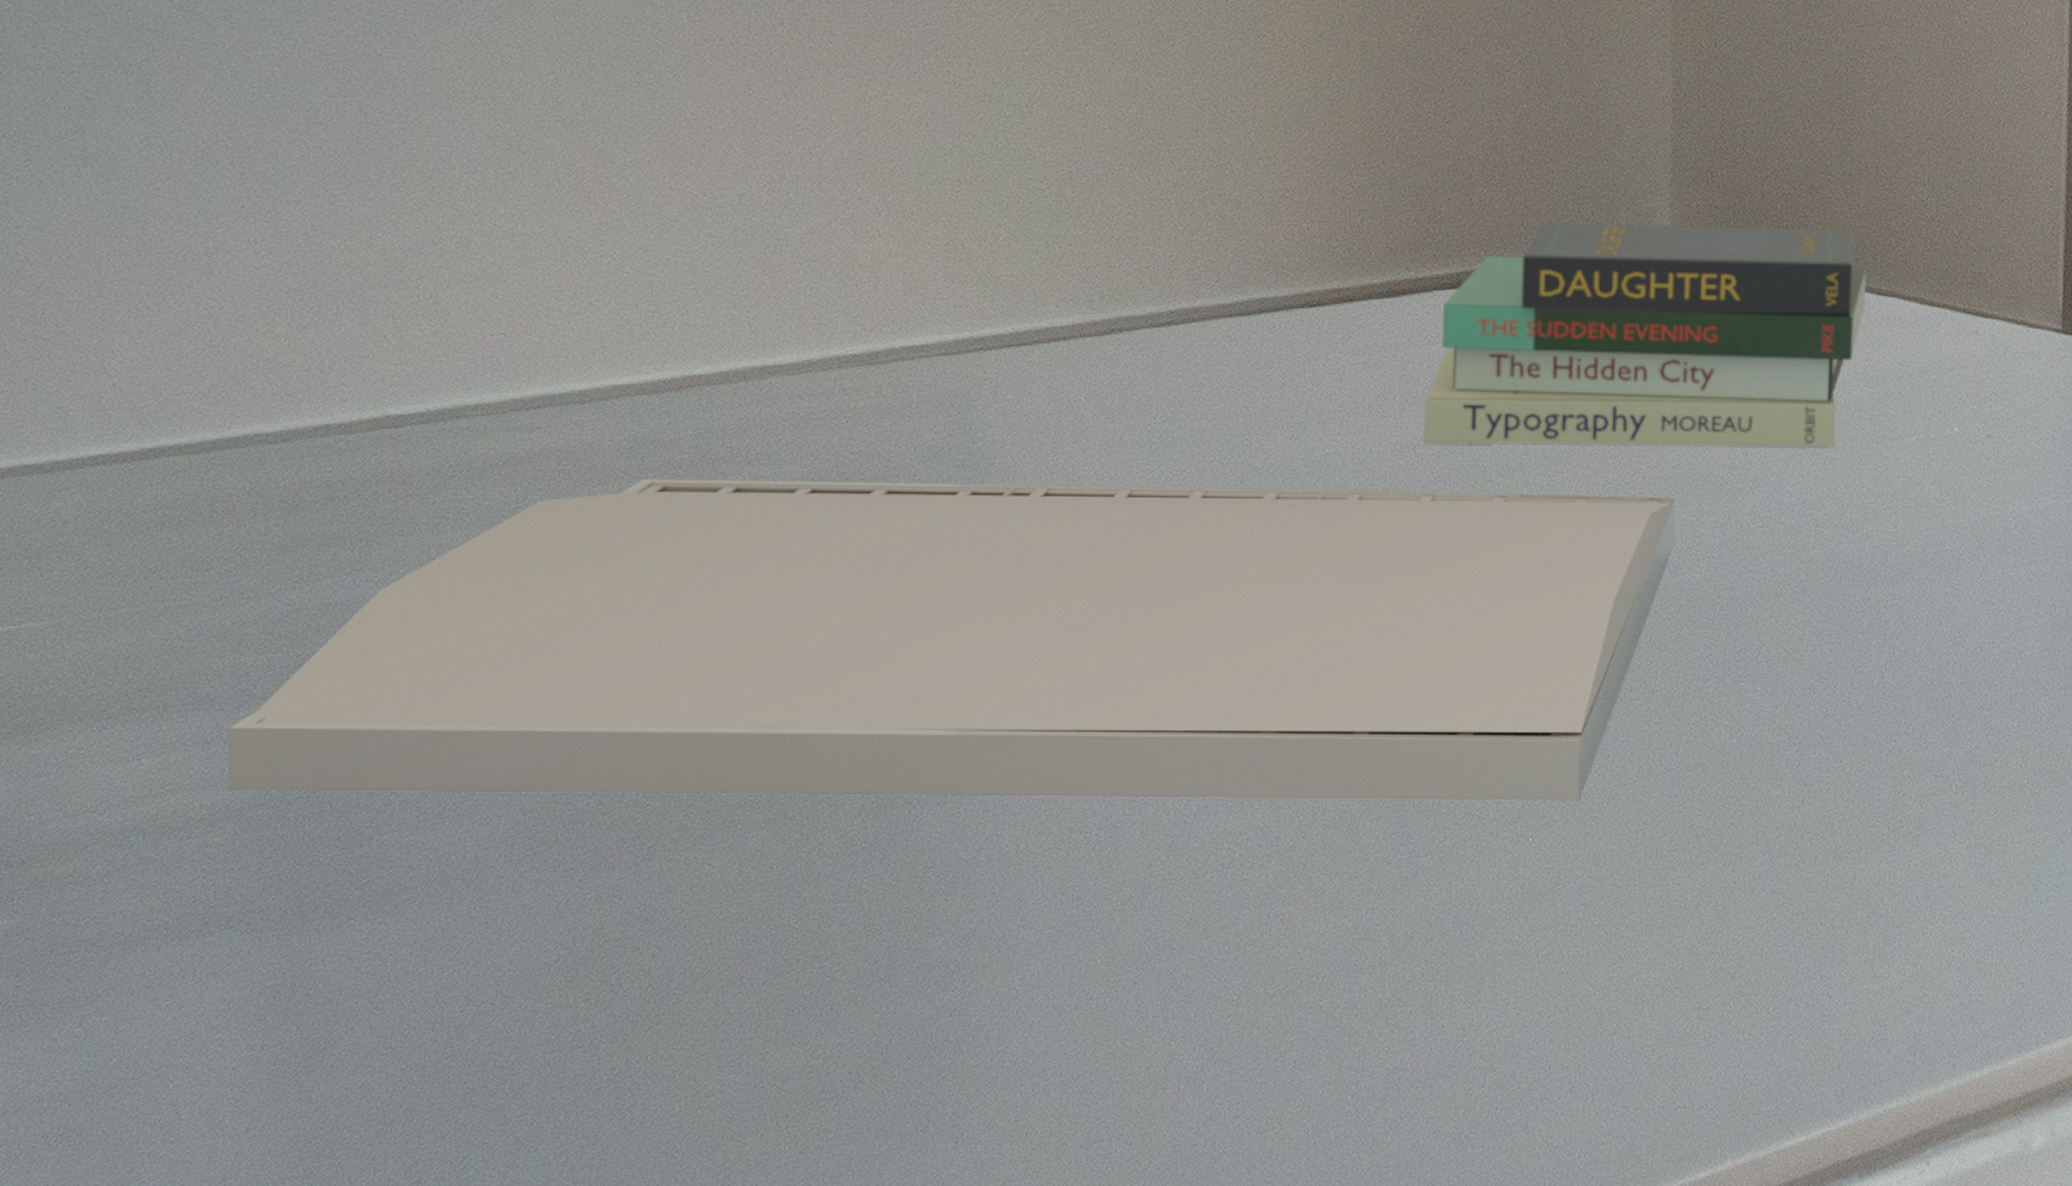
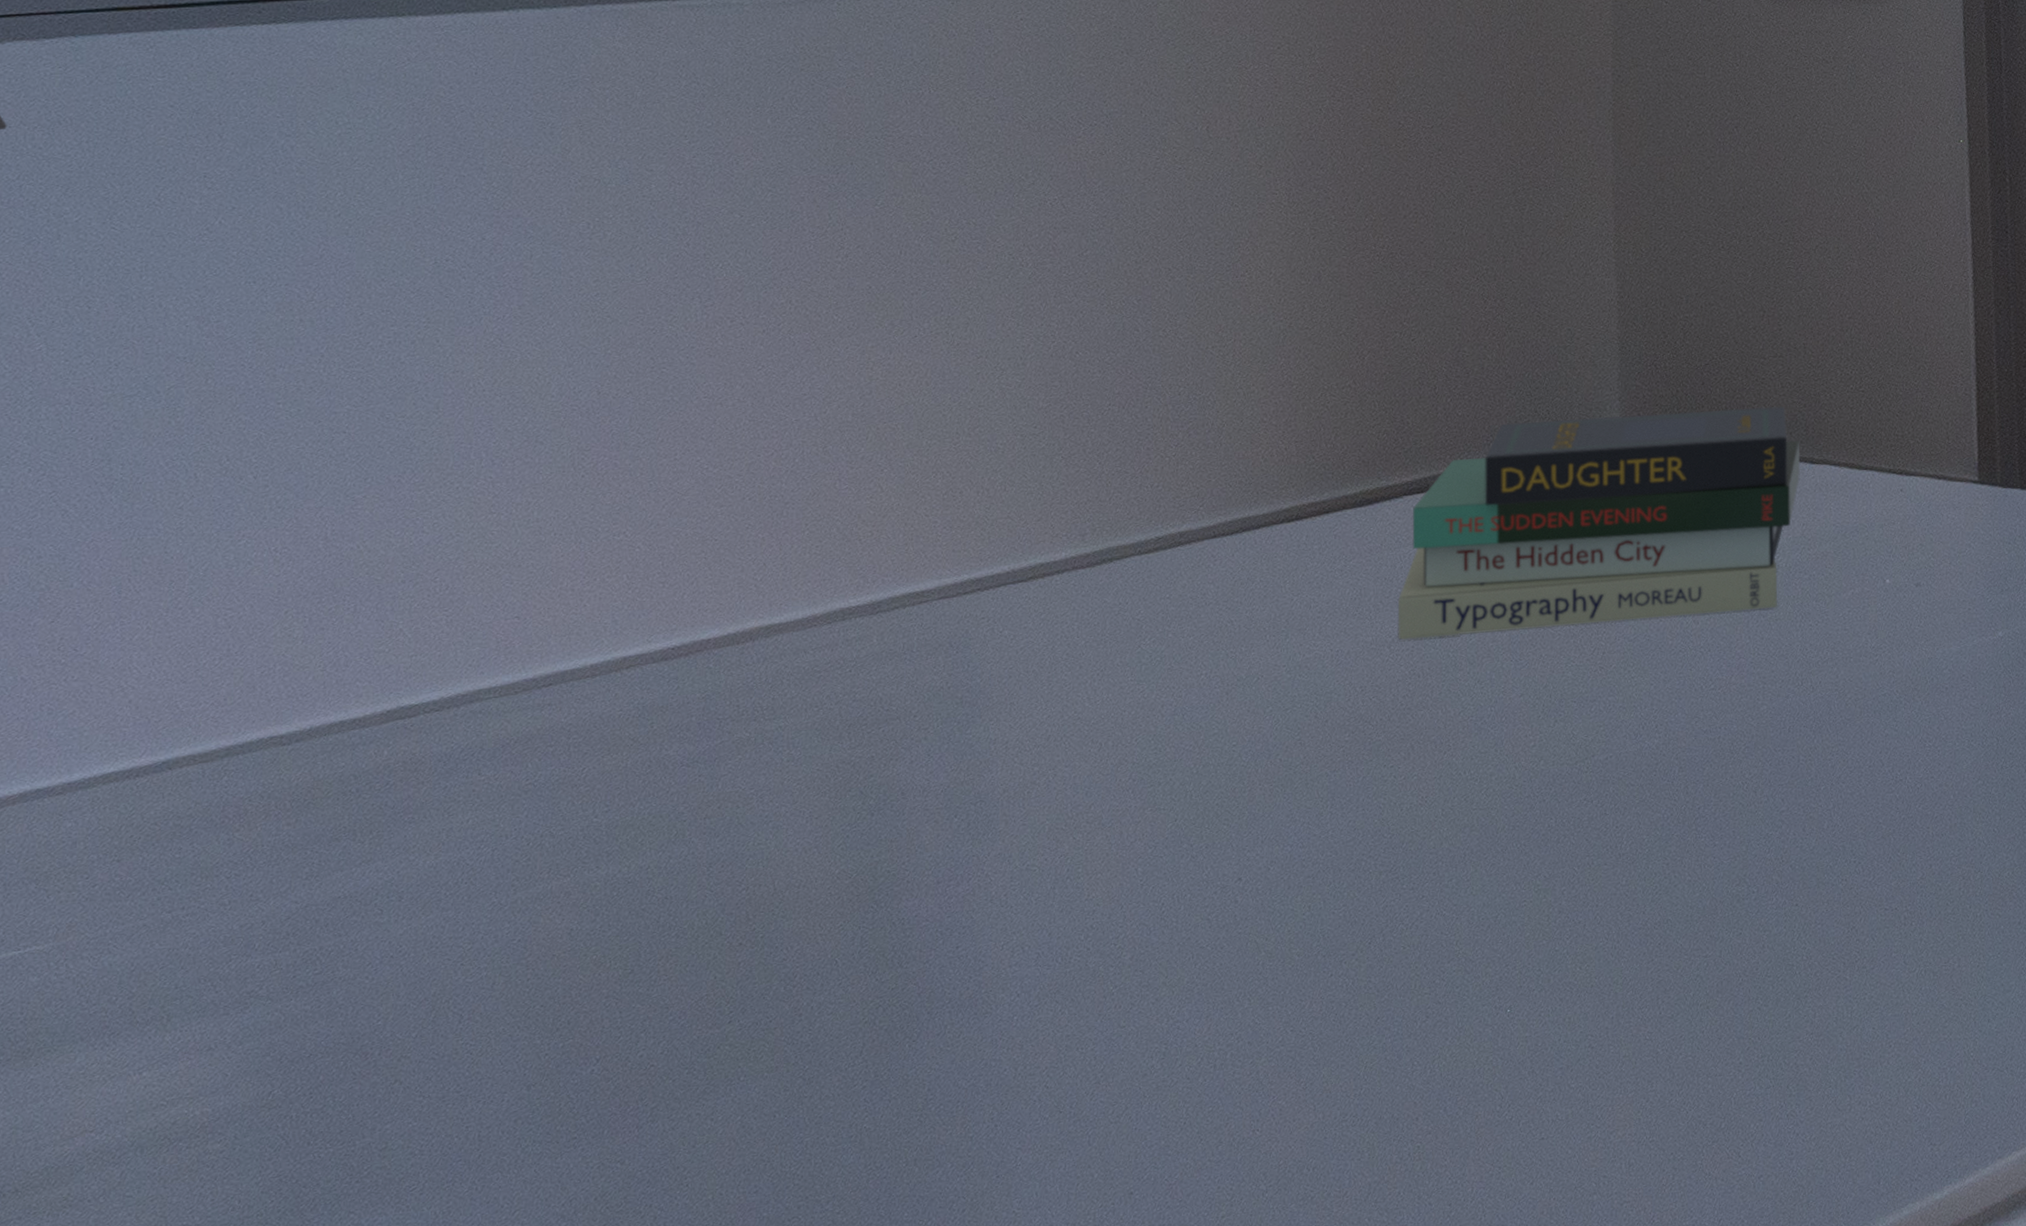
desk pad: present [227,478,1676,801] -> none [230,669,1635,1095]

